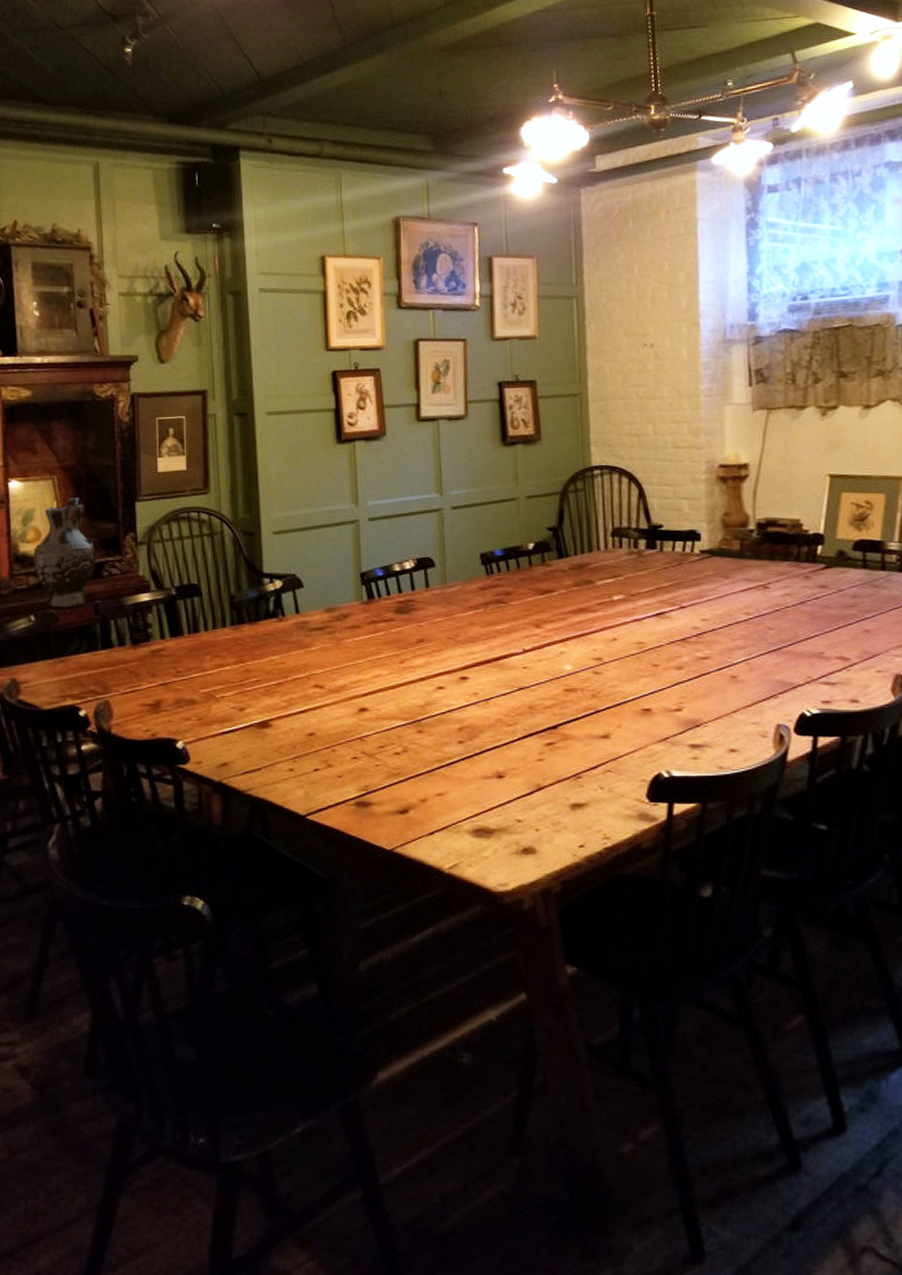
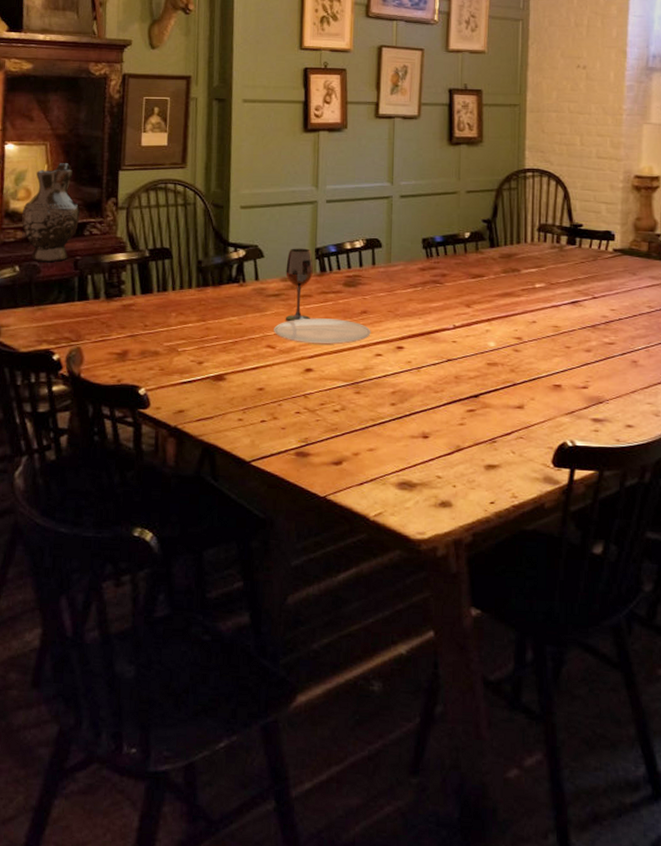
plate: none [321,650,430,682] -> present [274,318,371,346]
wine glass: none [329,574,360,657] -> present [285,248,313,322]

